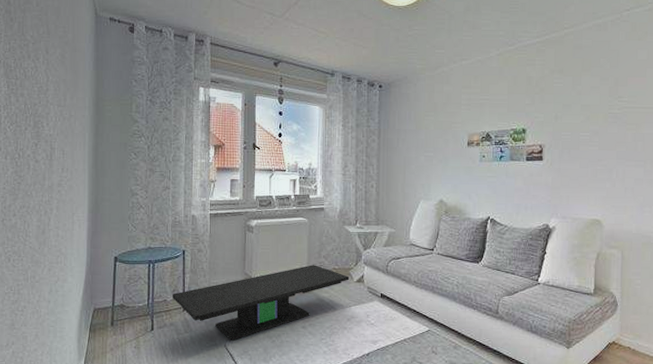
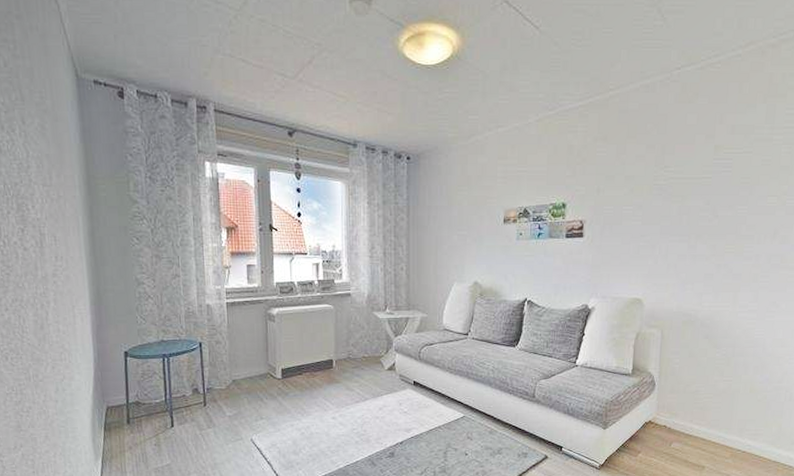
coffee table: present [173,265,350,342] -> none [191,354,380,435]

